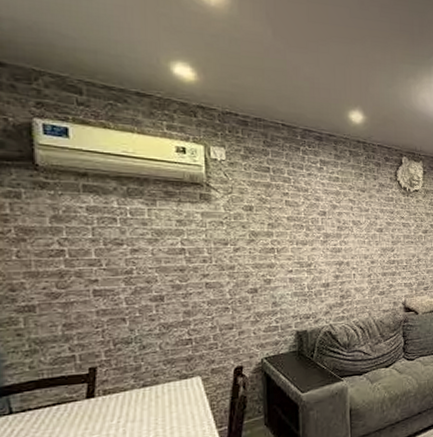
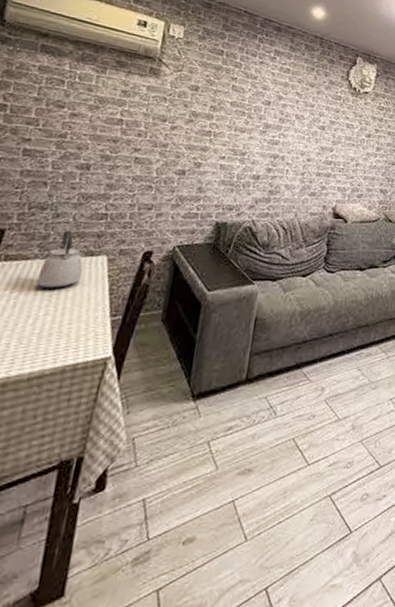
kettle: none [139,358,182,414] -> present [36,230,83,289]

